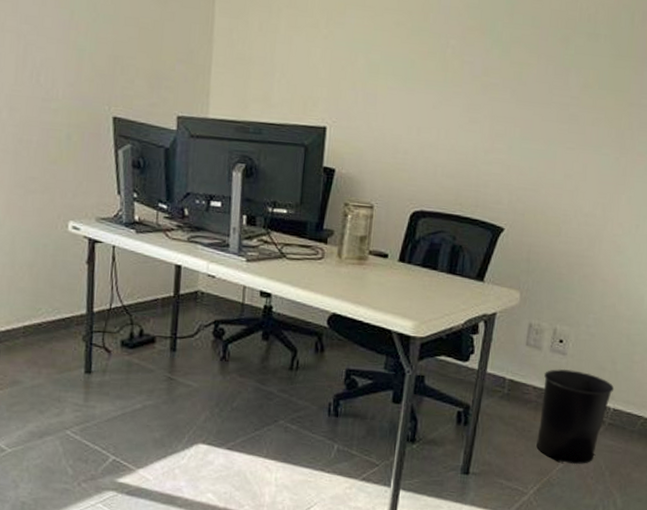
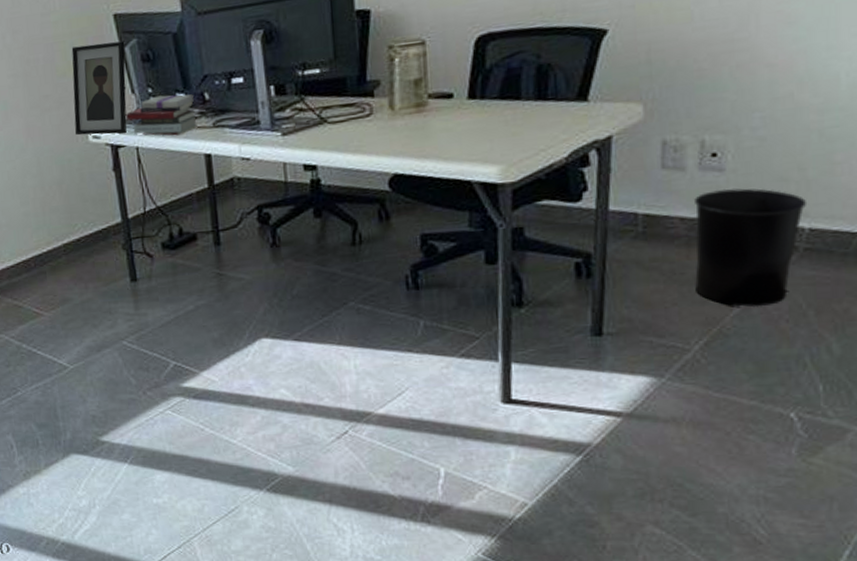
picture frame: none [55,138,119,231] -> present [71,41,127,136]
books: none [107,202,174,243] -> present [125,94,198,136]

